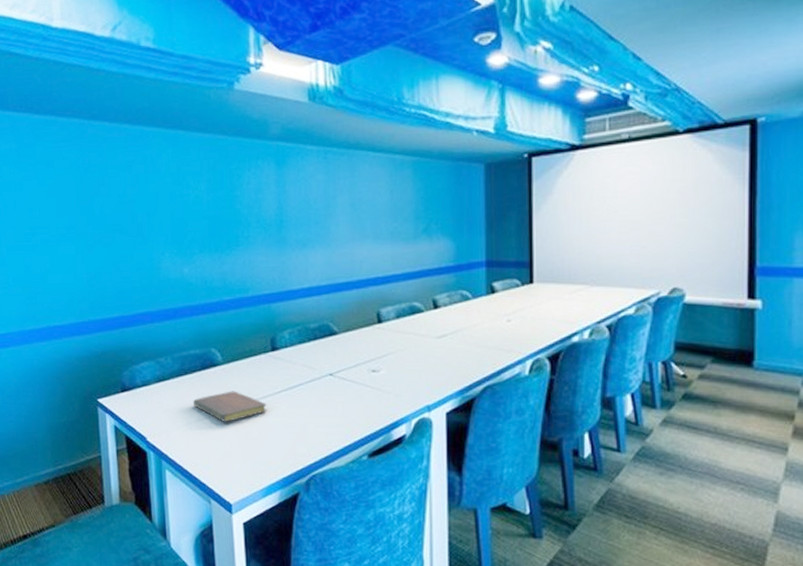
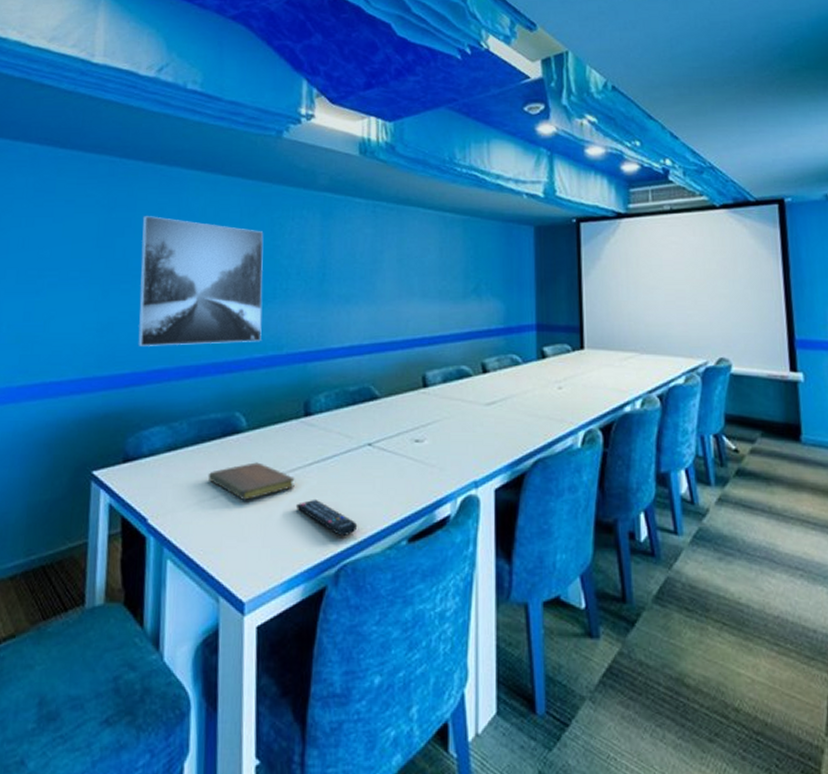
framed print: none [114,174,229,293] -> present [138,216,264,346]
remote control: none [269,421,324,453] -> present [295,499,358,537]

